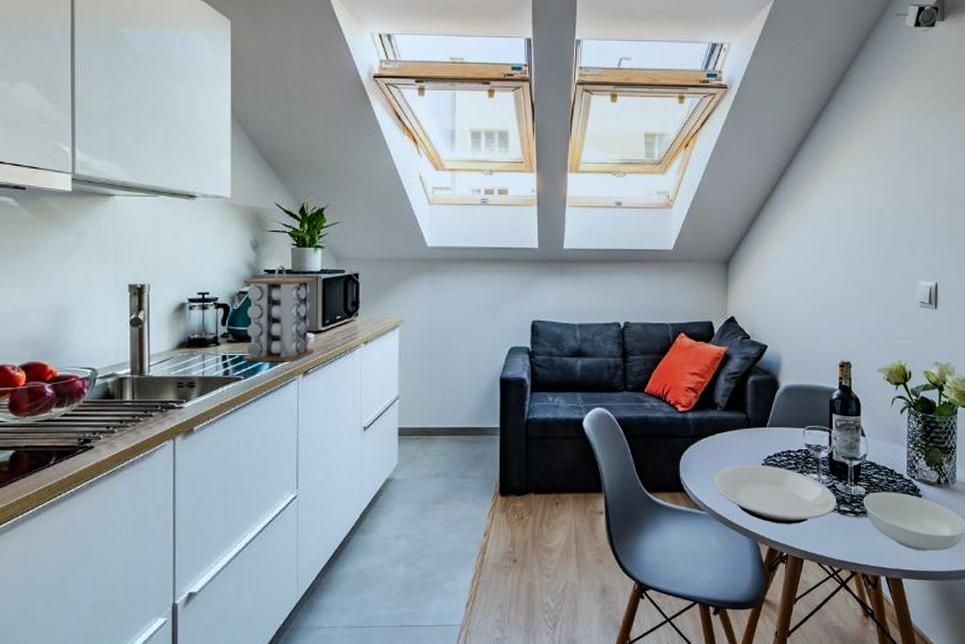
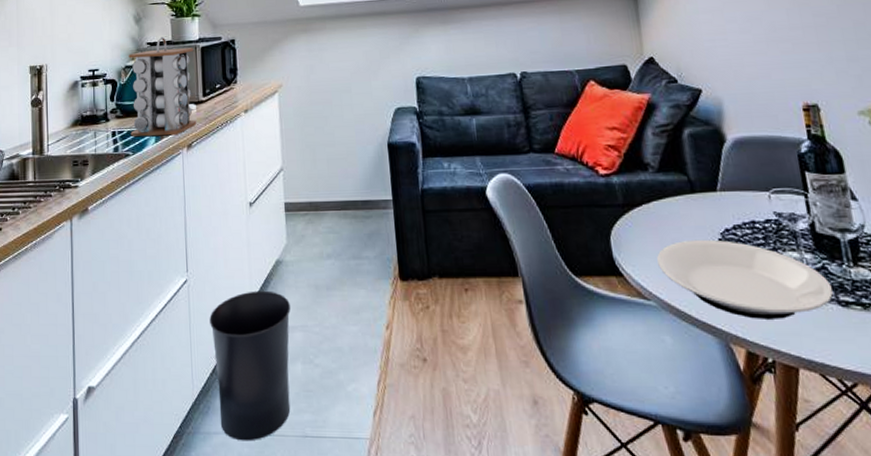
waste bin: none [318,505,397,633] -> present [209,290,291,441]

